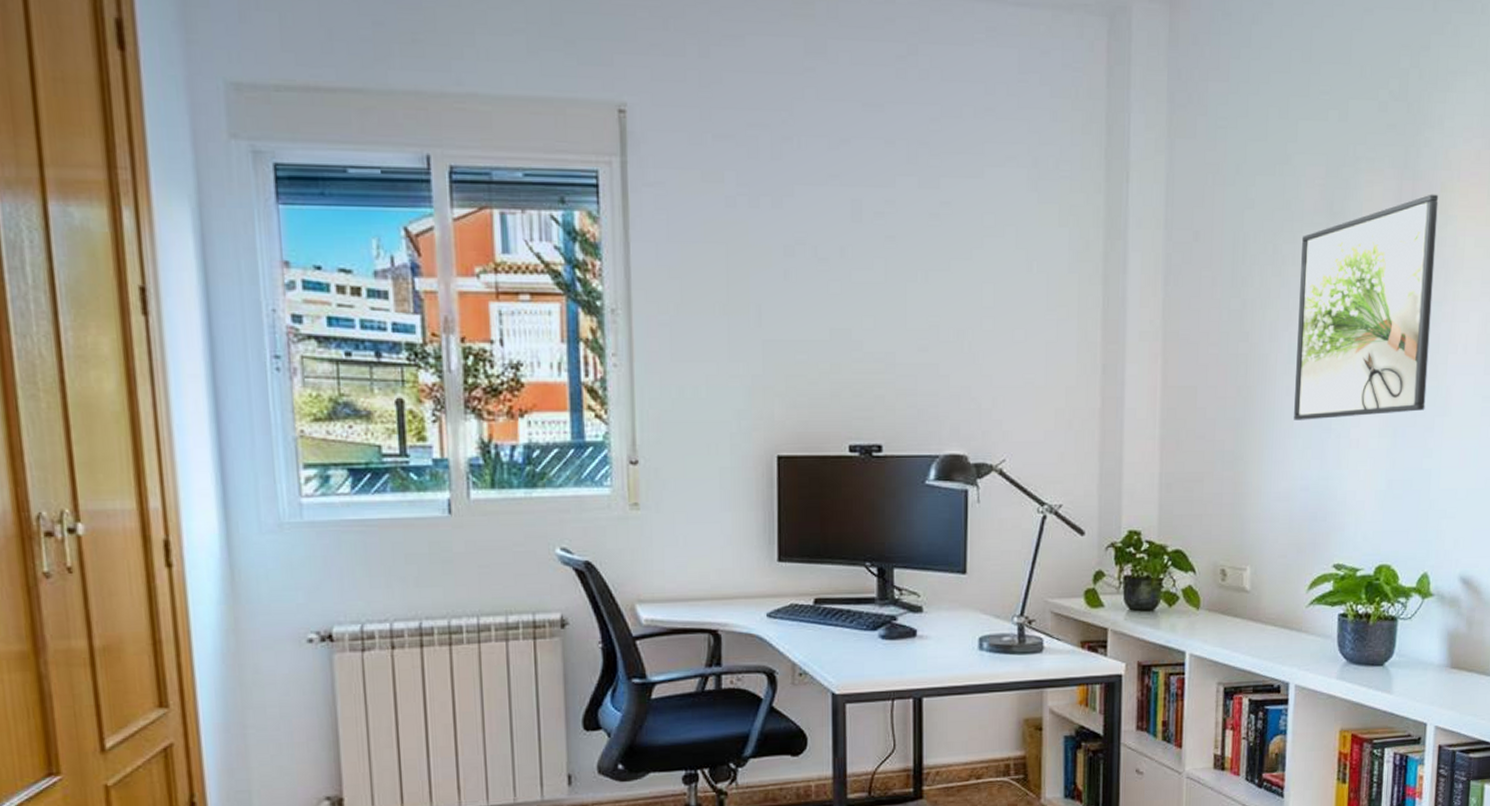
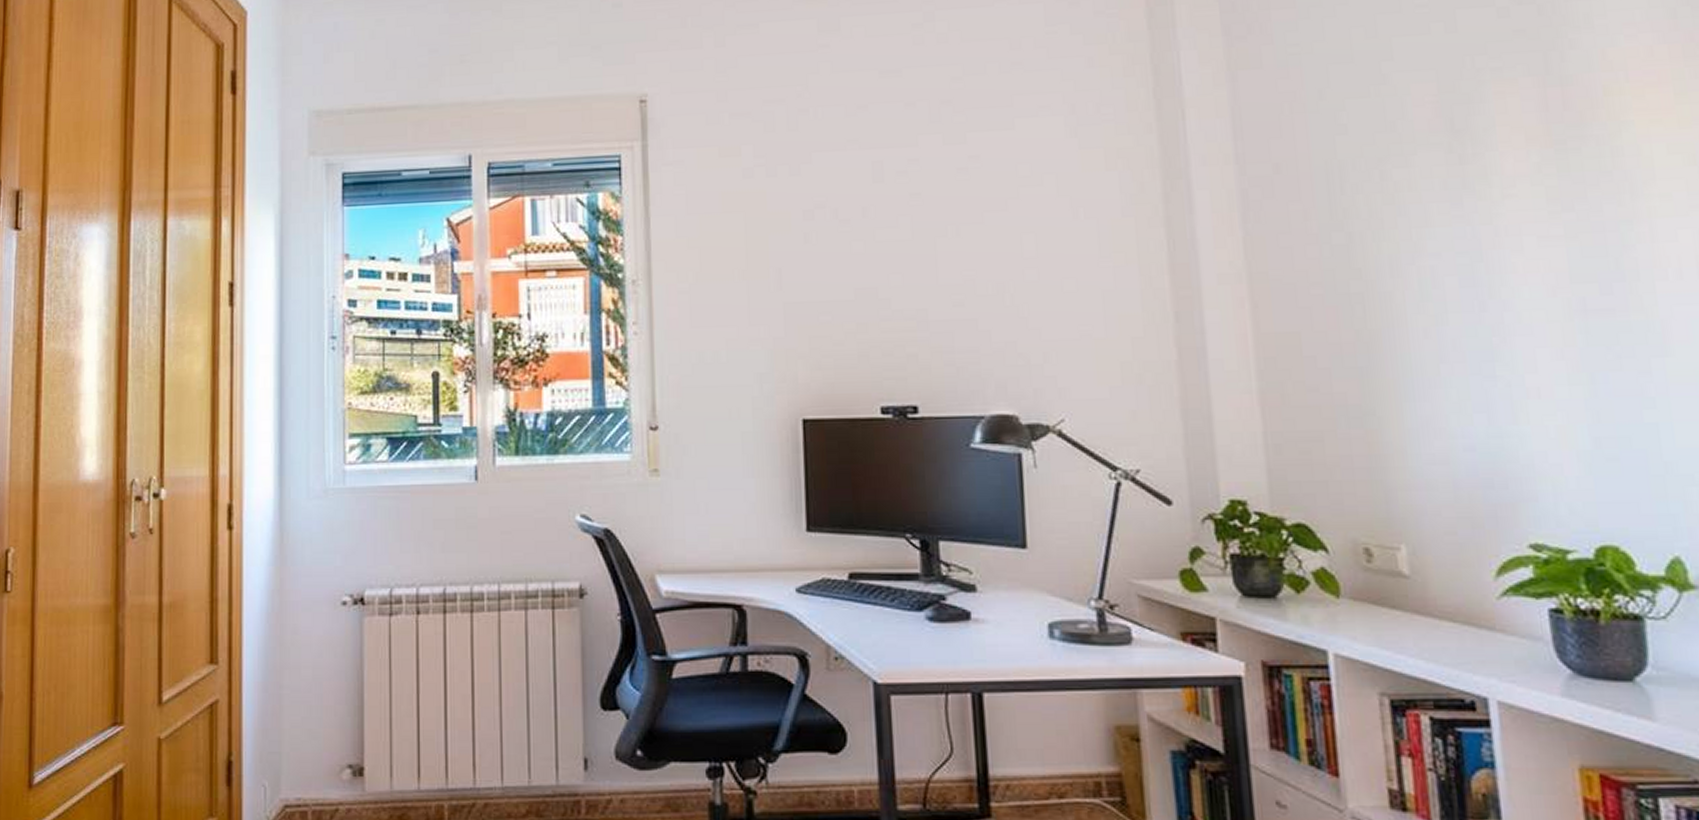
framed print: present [1294,194,1439,420] -> none [1418,99,1633,367]

